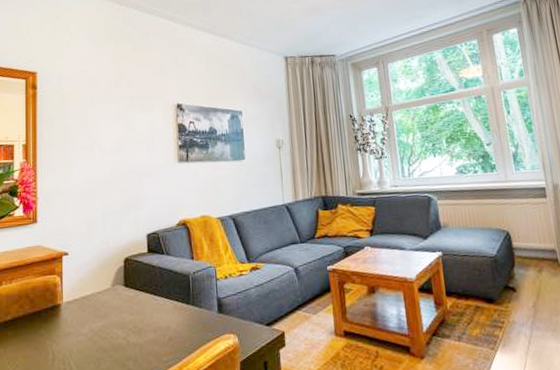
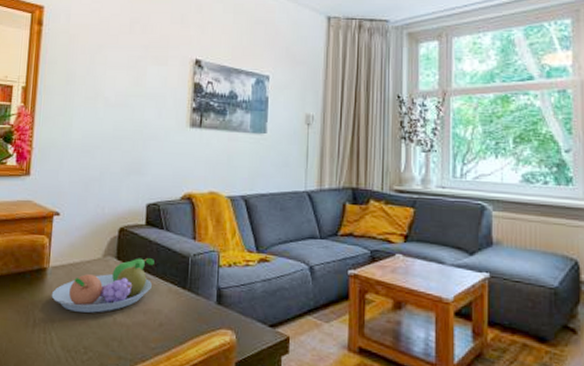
fruit bowl: none [67,281,159,340] -> present [51,258,154,313]

